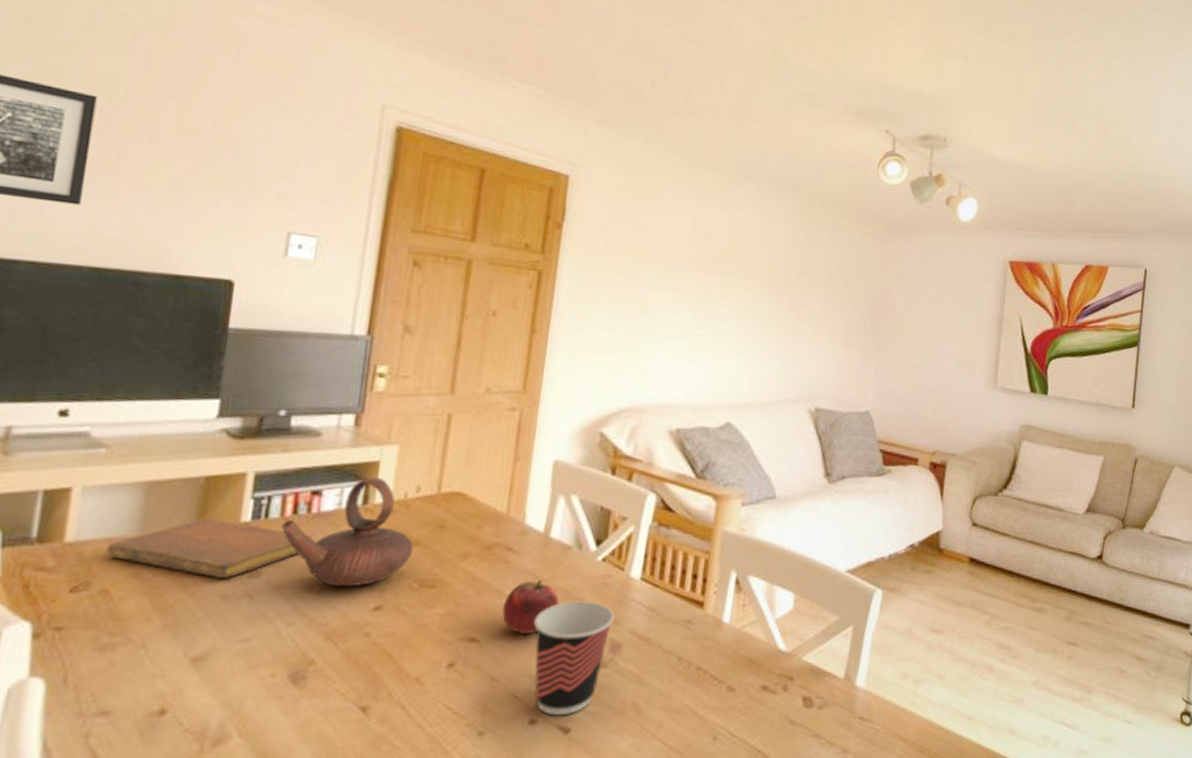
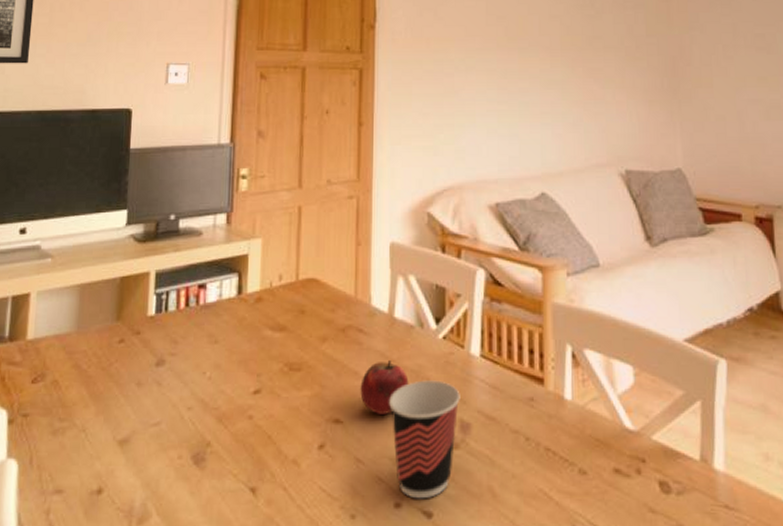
notebook: present [106,518,311,580] -> none [55,313,201,368]
teapot: present [280,476,414,587] -> none [177,268,281,372]

